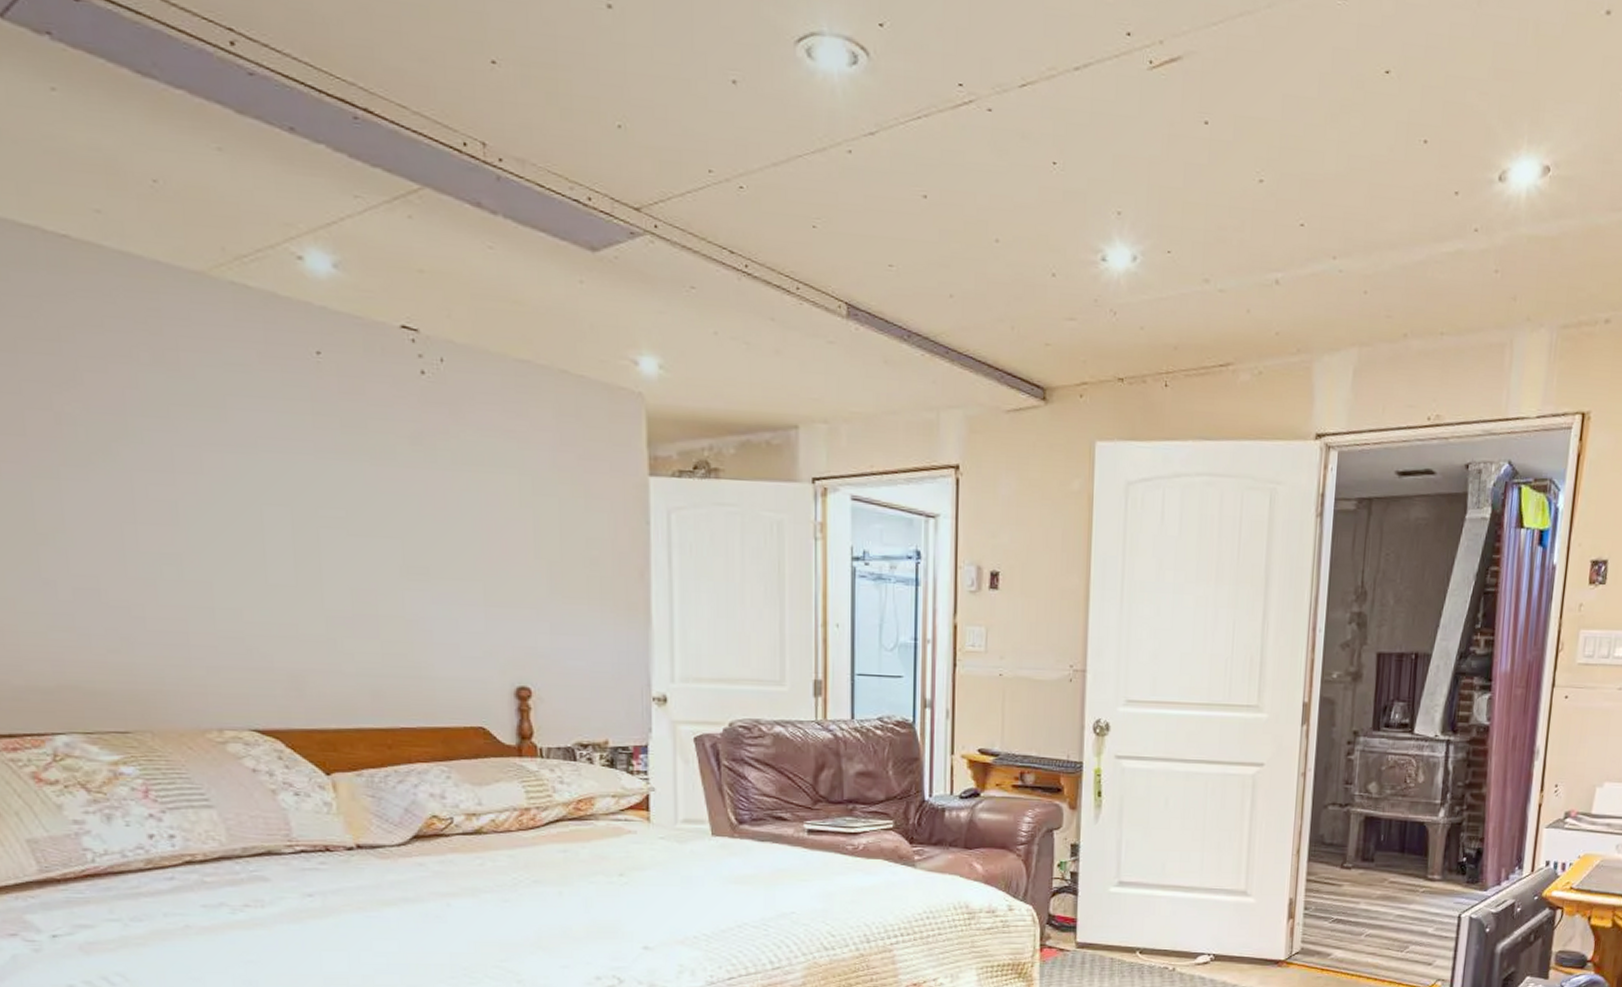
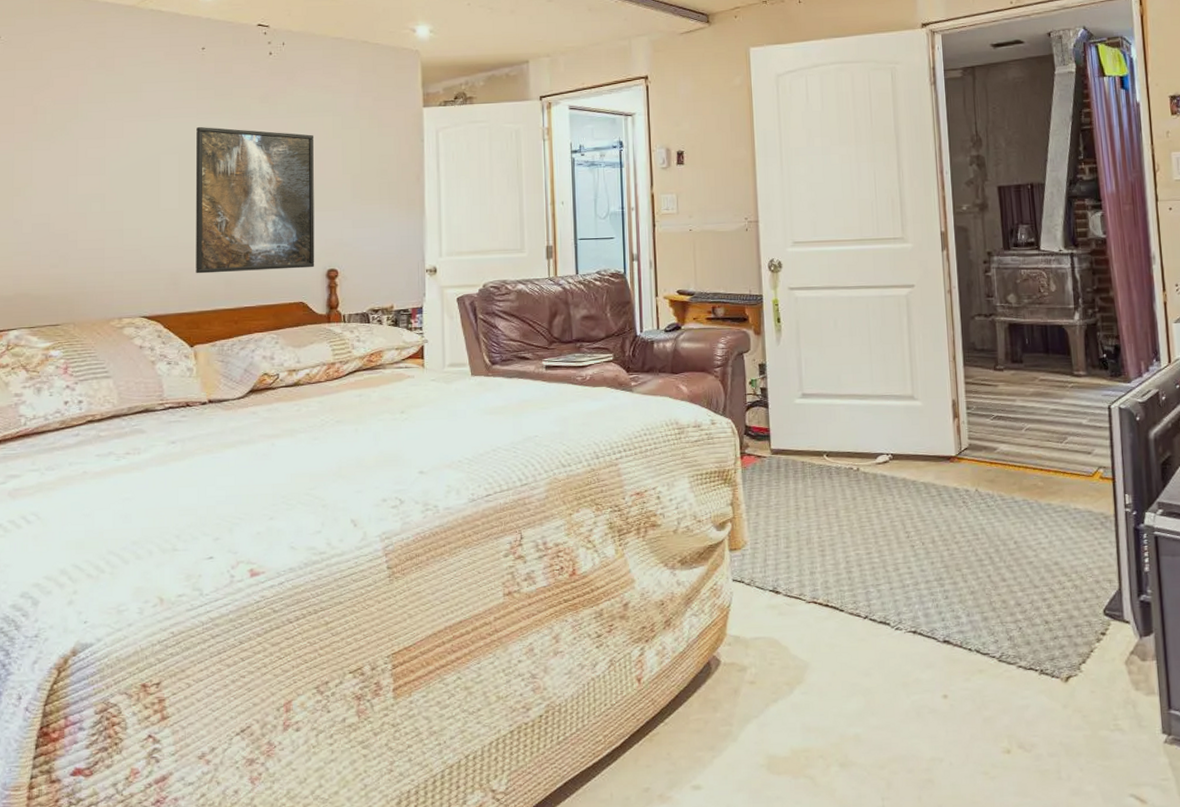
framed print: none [315,469,499,683] -> present [195,126,315,274]

